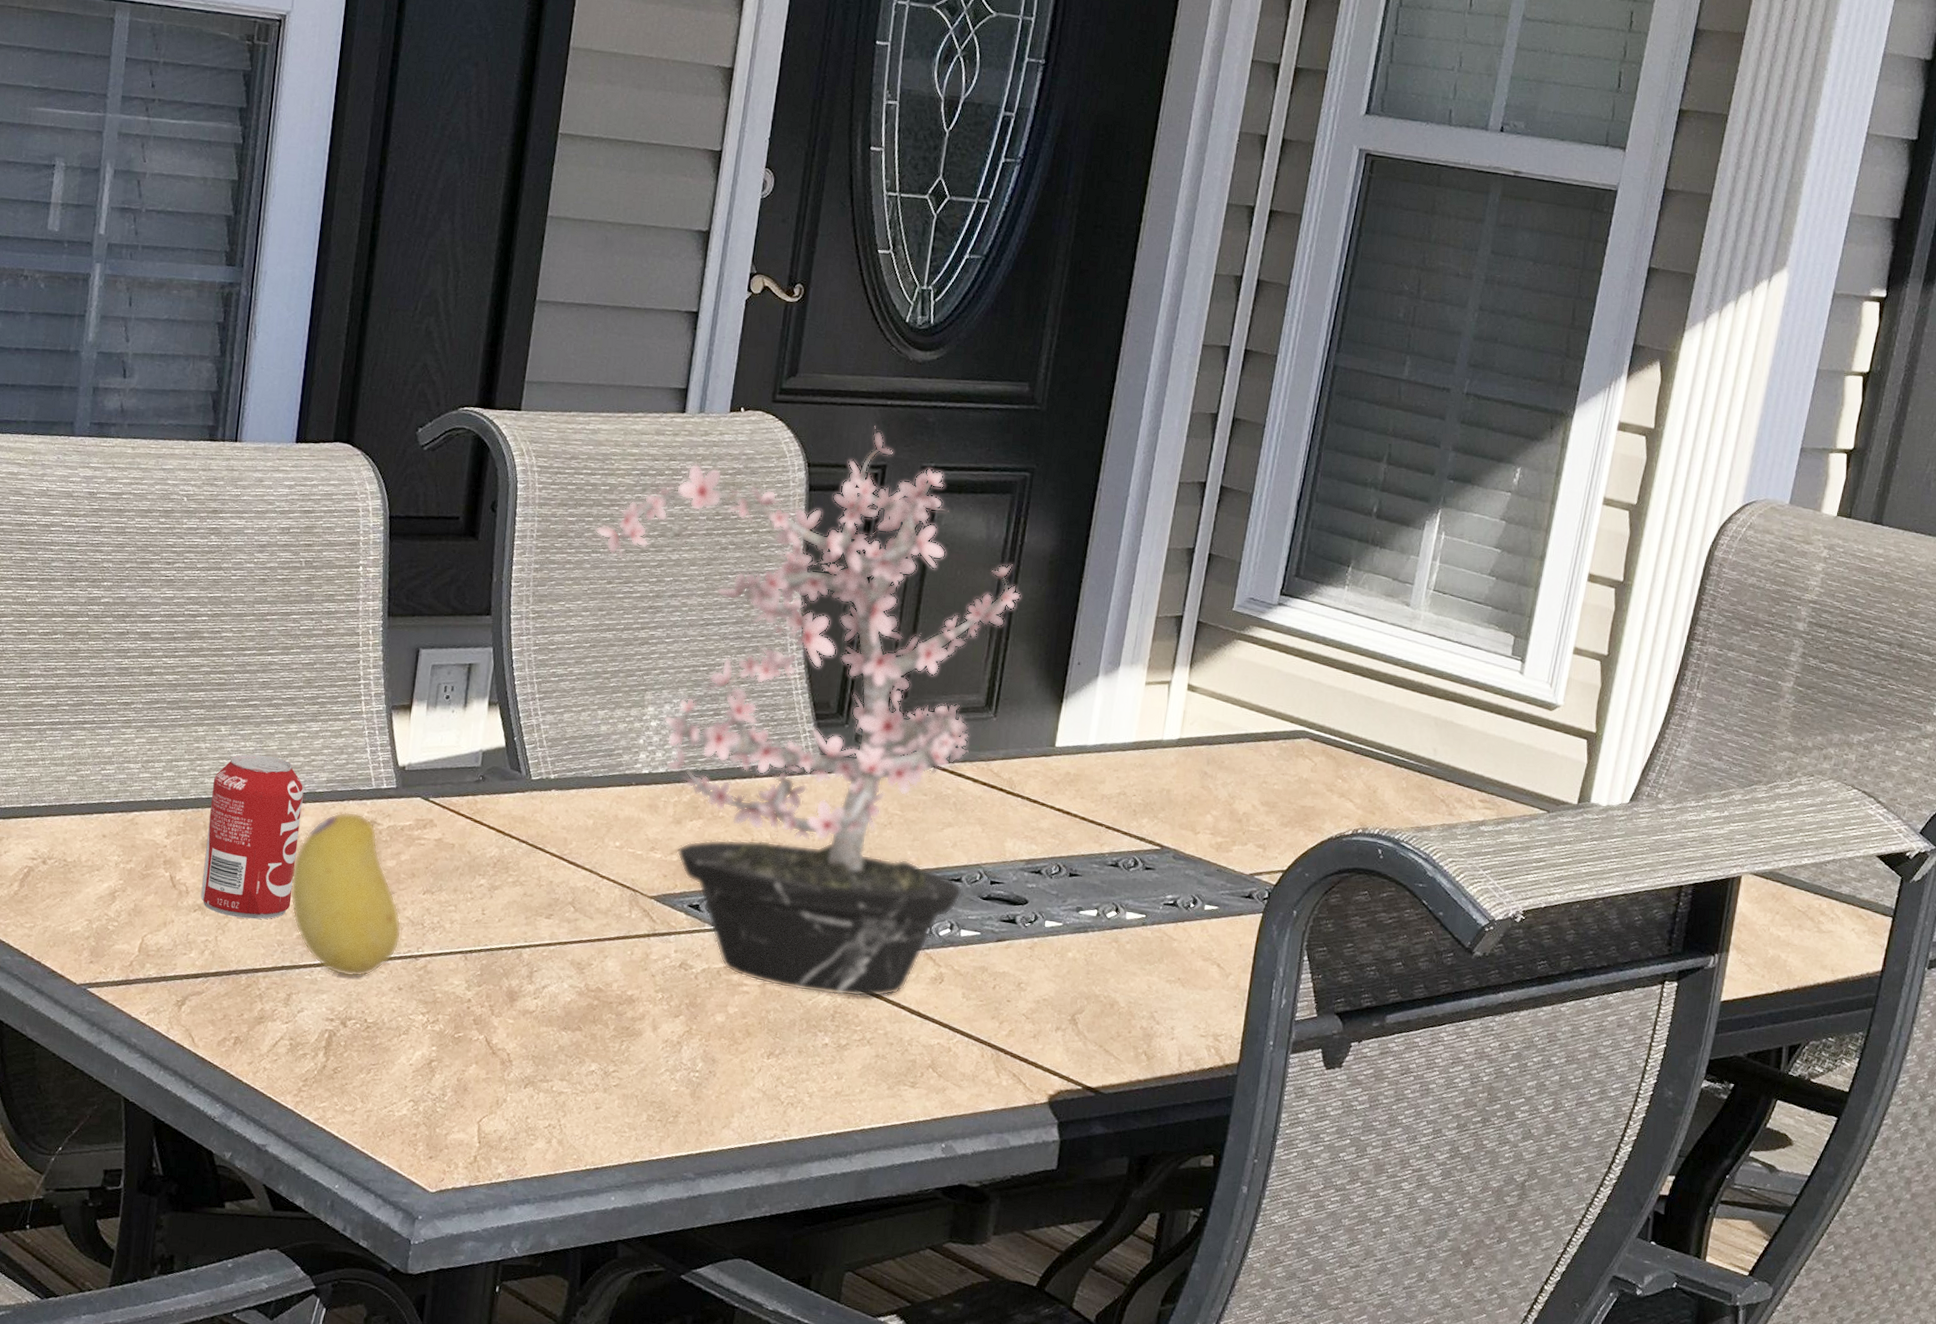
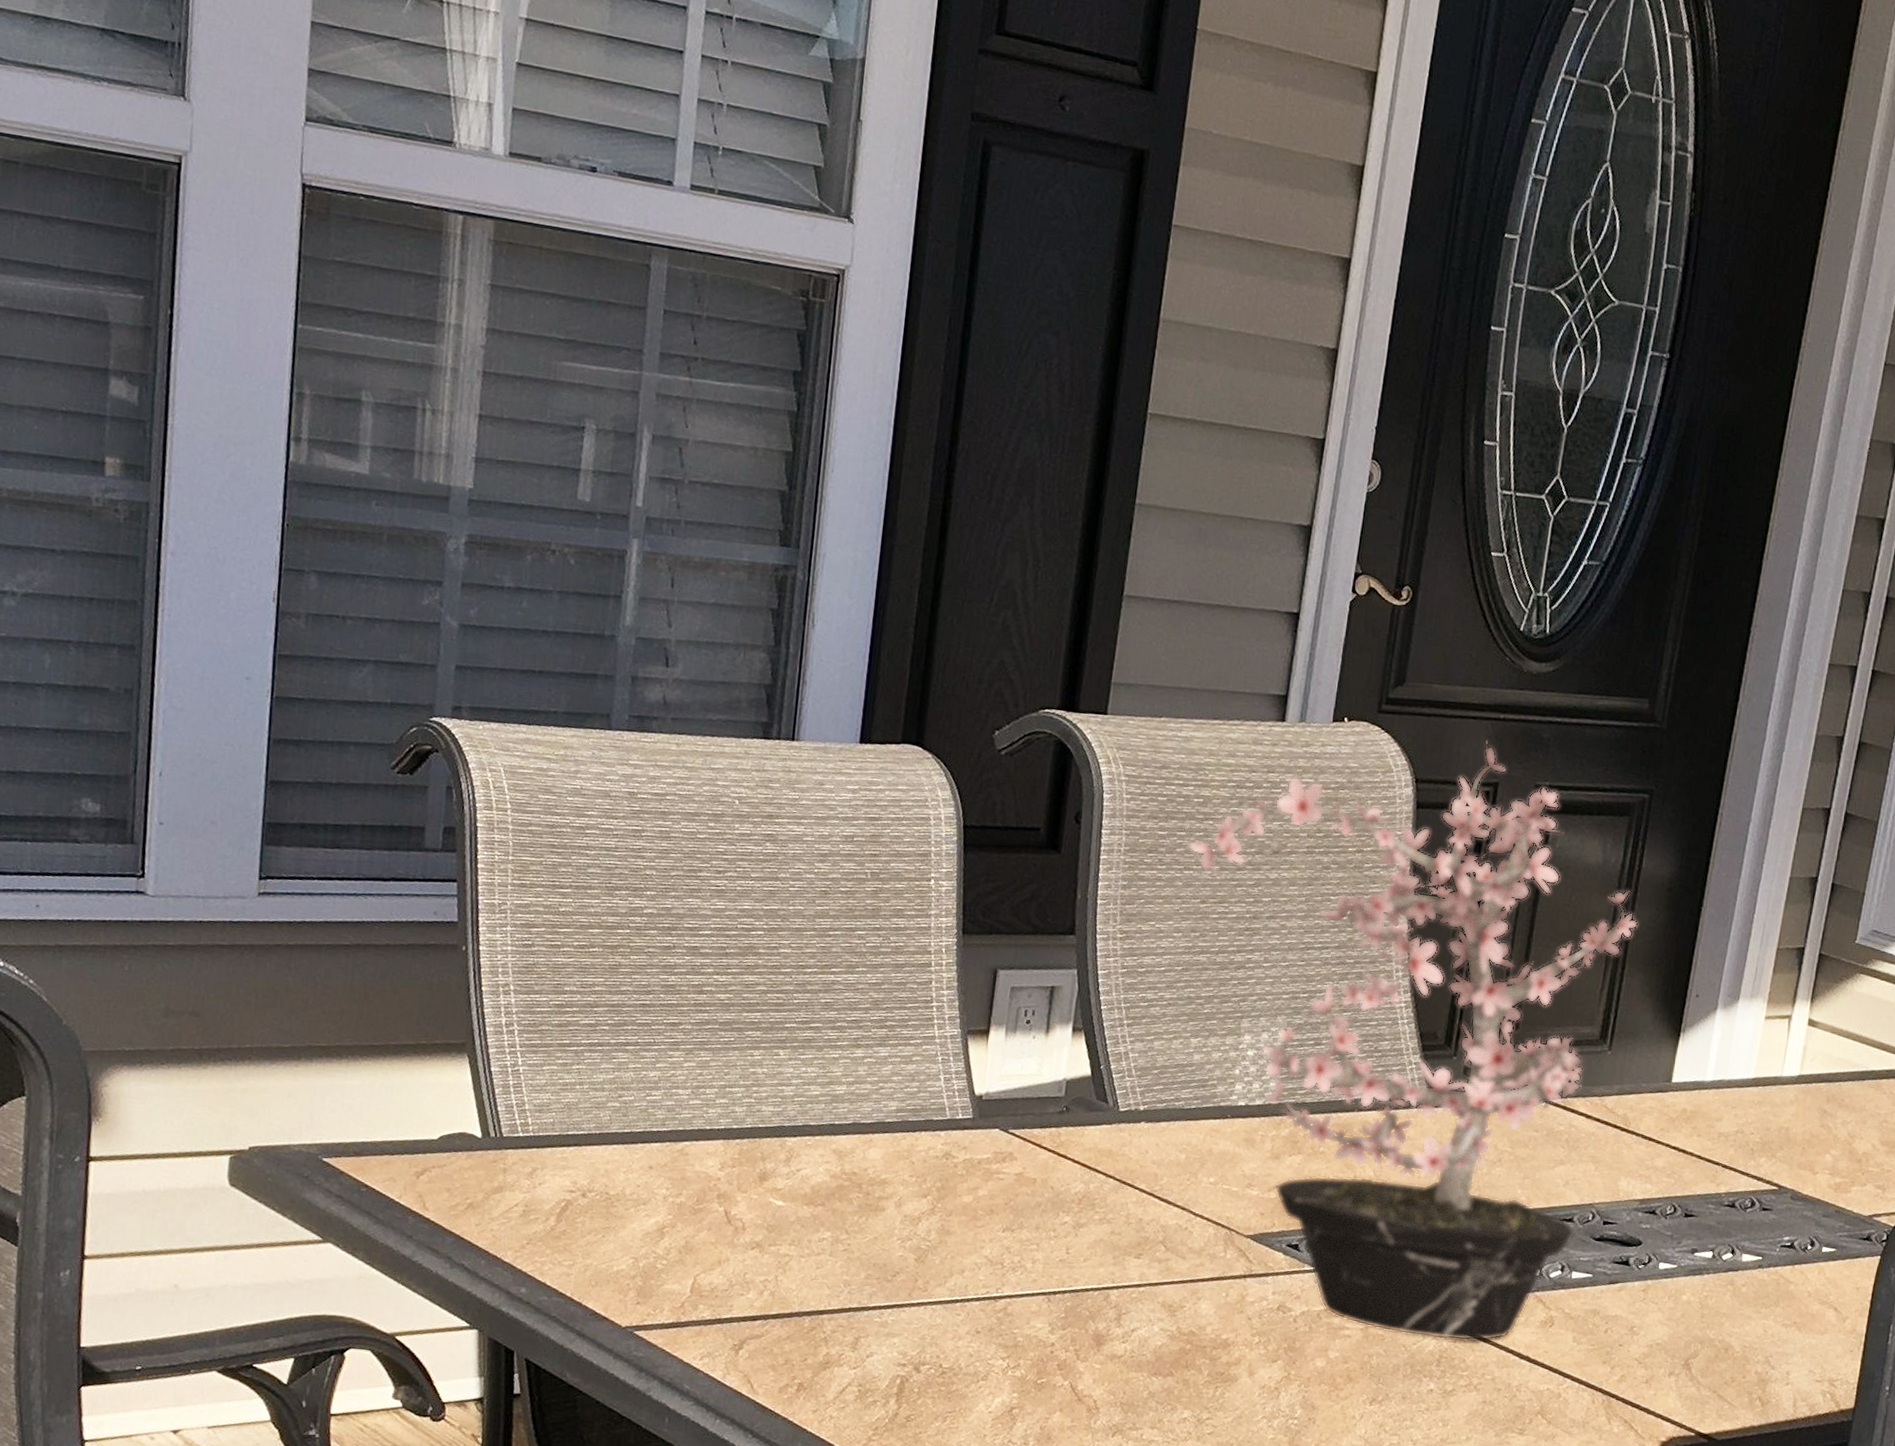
beverage can: present [200,754,304,920] -> none [758,1080,872,1258]
fruit: present [291,811,402,977] -> none [858,1143,980,1320]

